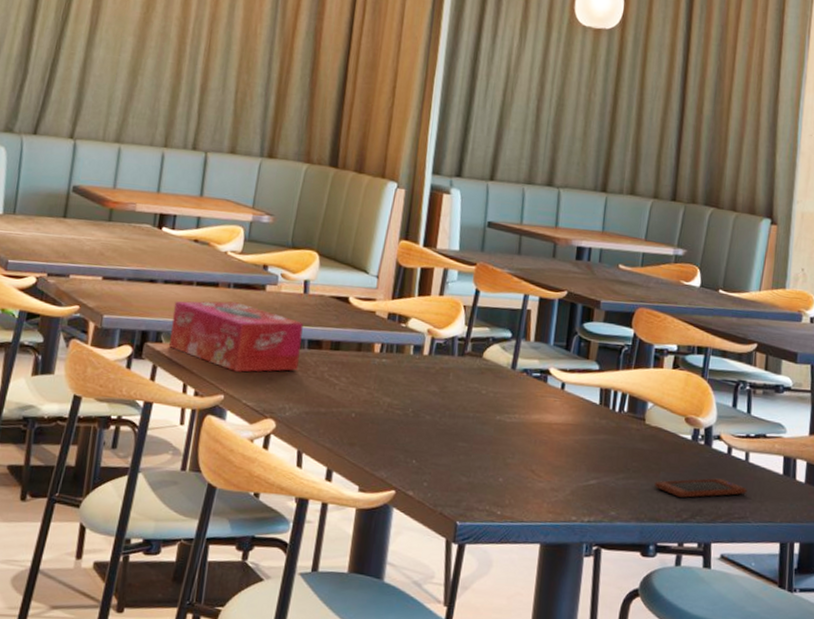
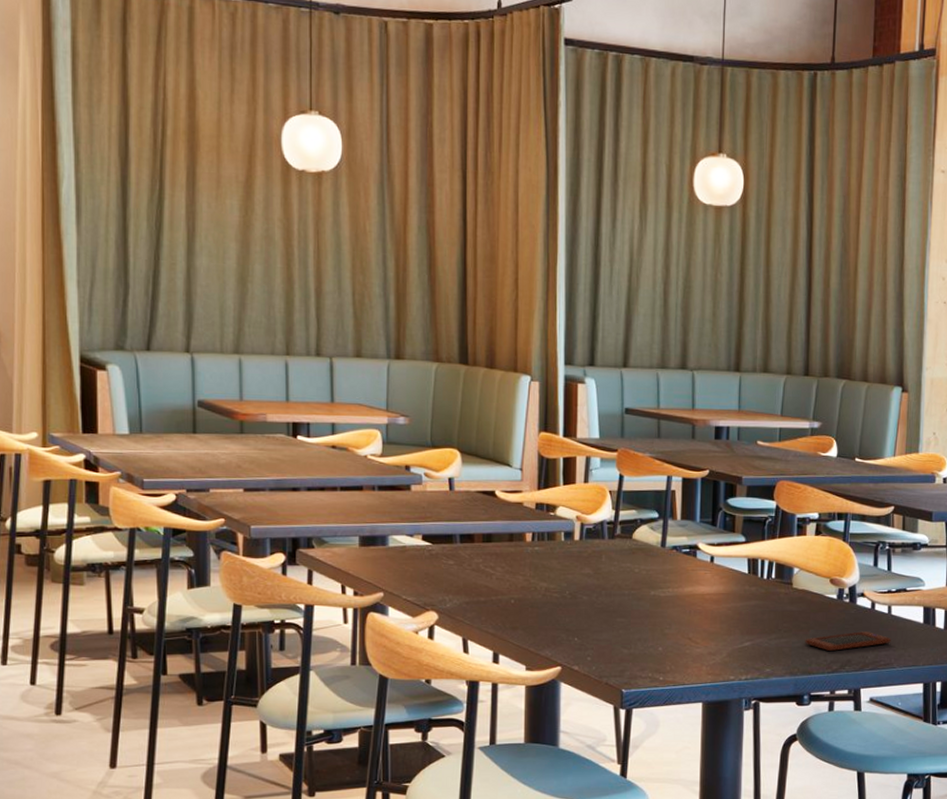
tissue box: present [169,301,304,373] -> none [321,504,453,570]

